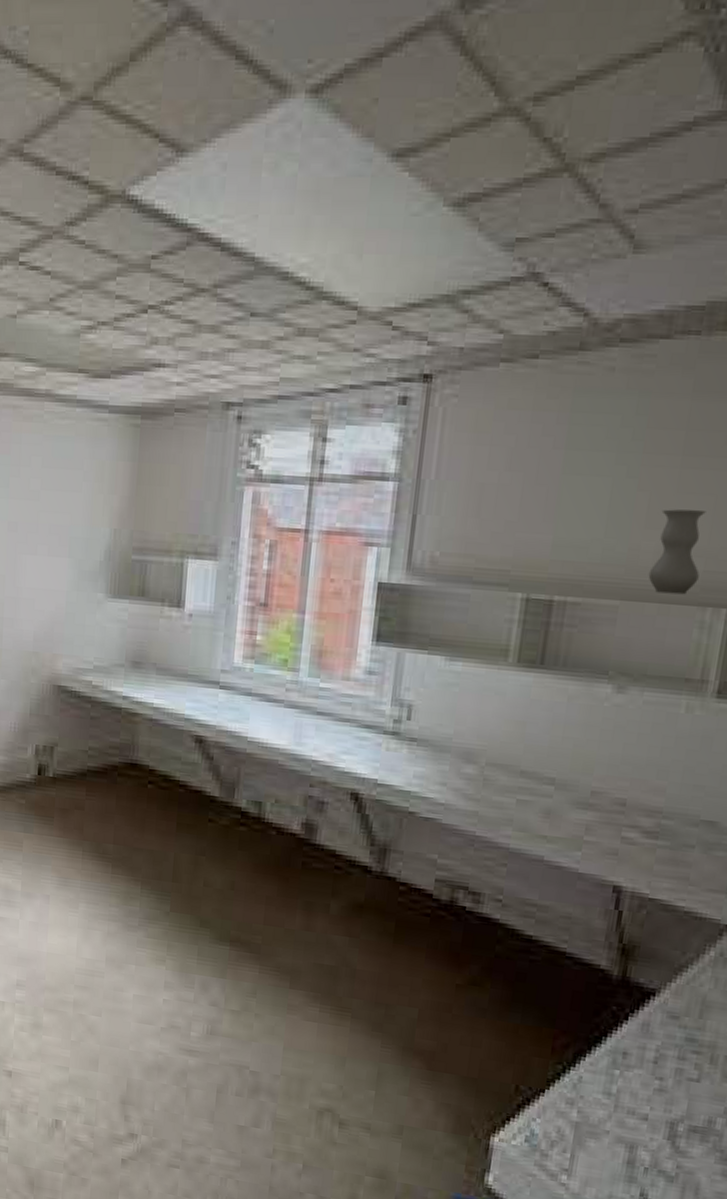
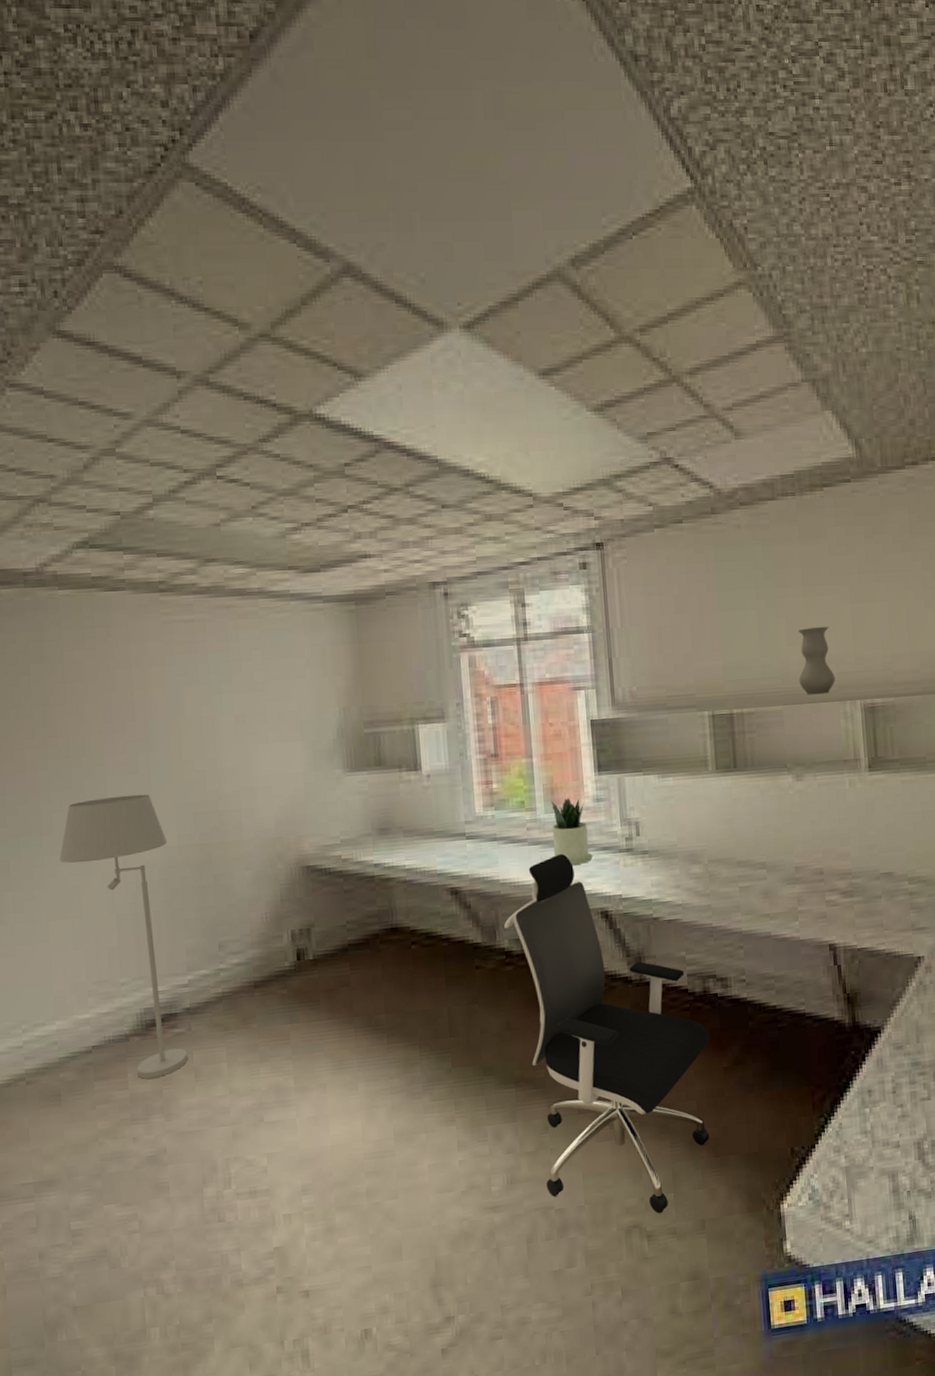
office chair: none [245,722,448,1107] -> present [504,853,710,1214]
planter: none [309,663,354,739] -> present [551,797,593,865]

